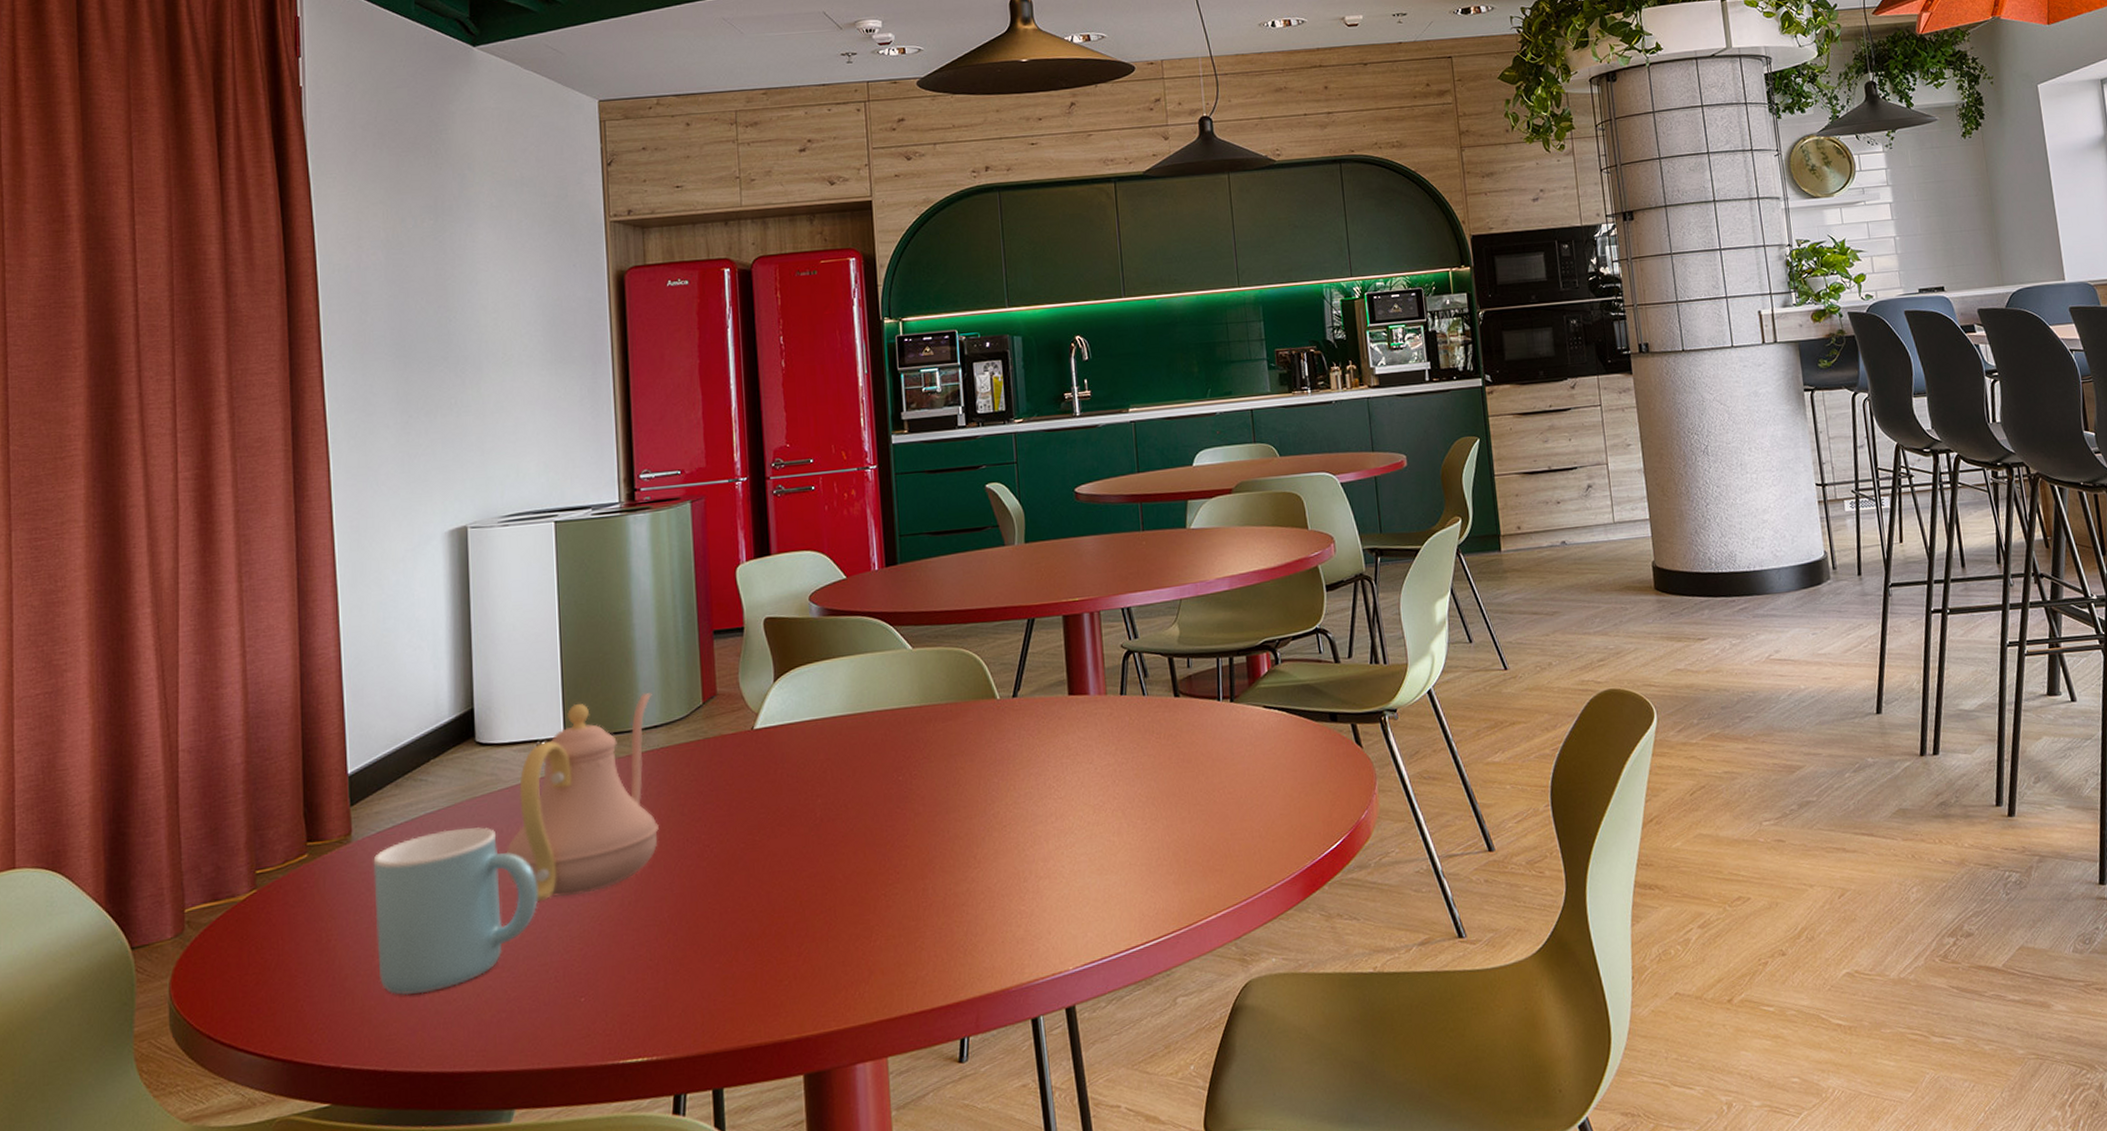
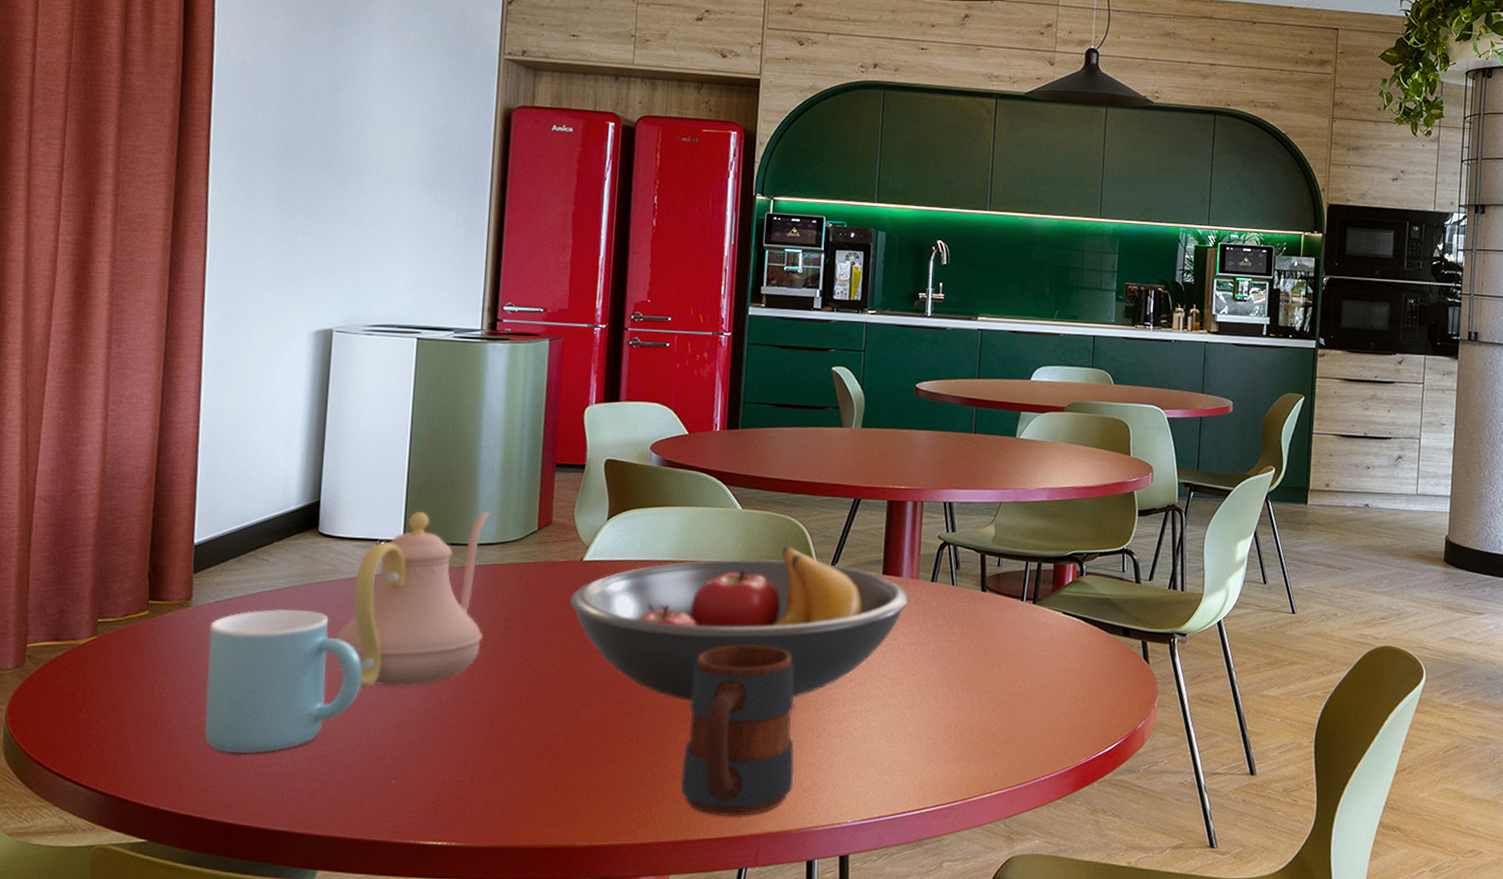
fruit bowl: none [745,679,1100,864] -> present [570,545,909,702]
mug: none [884,790,1006,984] -> present [681,645,795,816]

